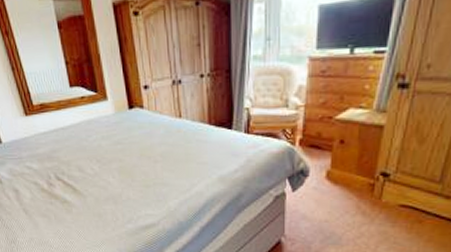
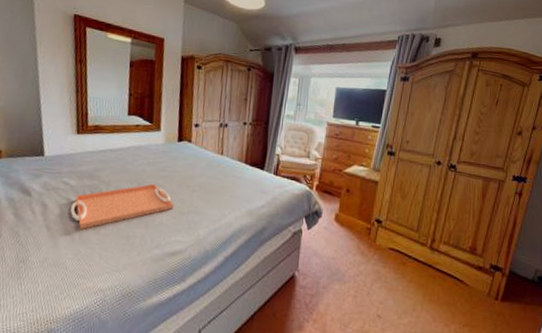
serving tray: none [40,158,138,211] -> present [70,183,174,230]

